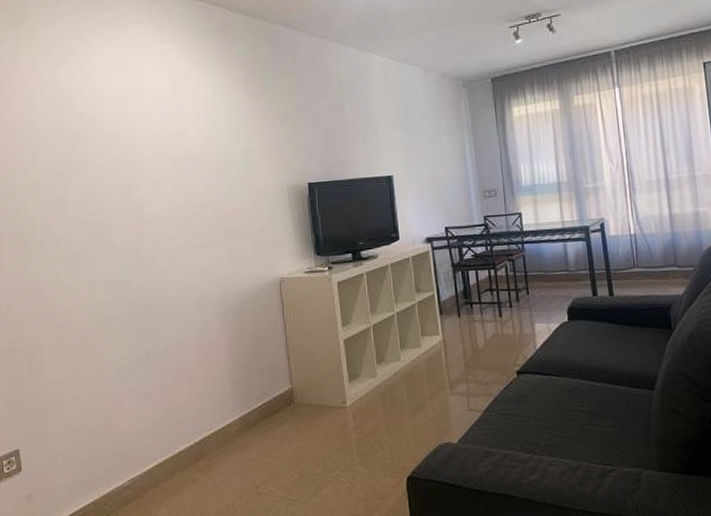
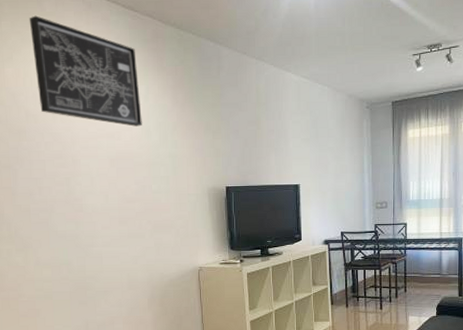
wall art: none [86,12,211,123] -> present [29,15,142,127]

